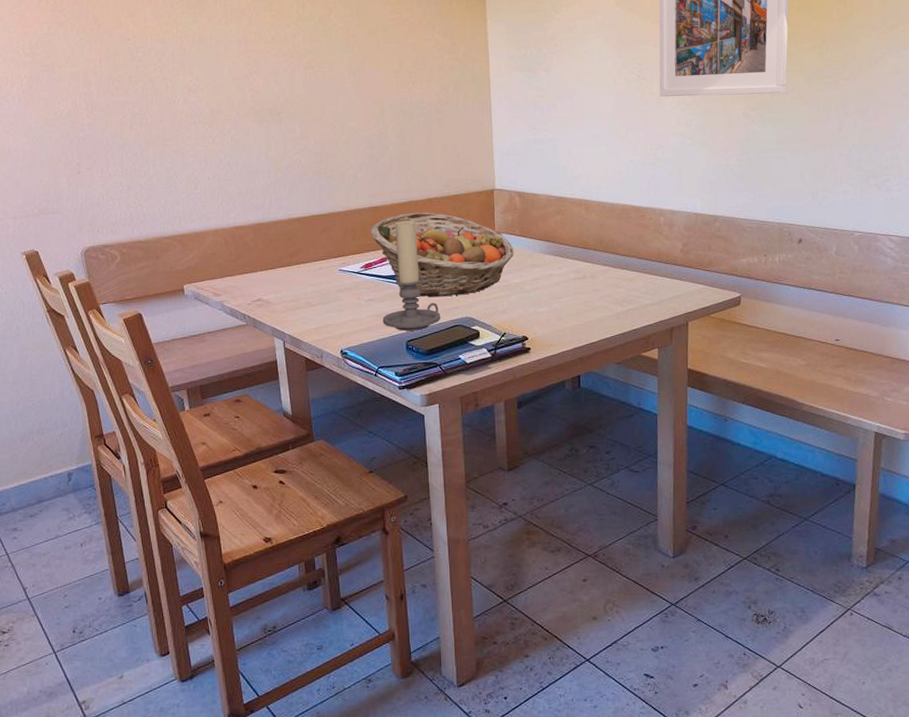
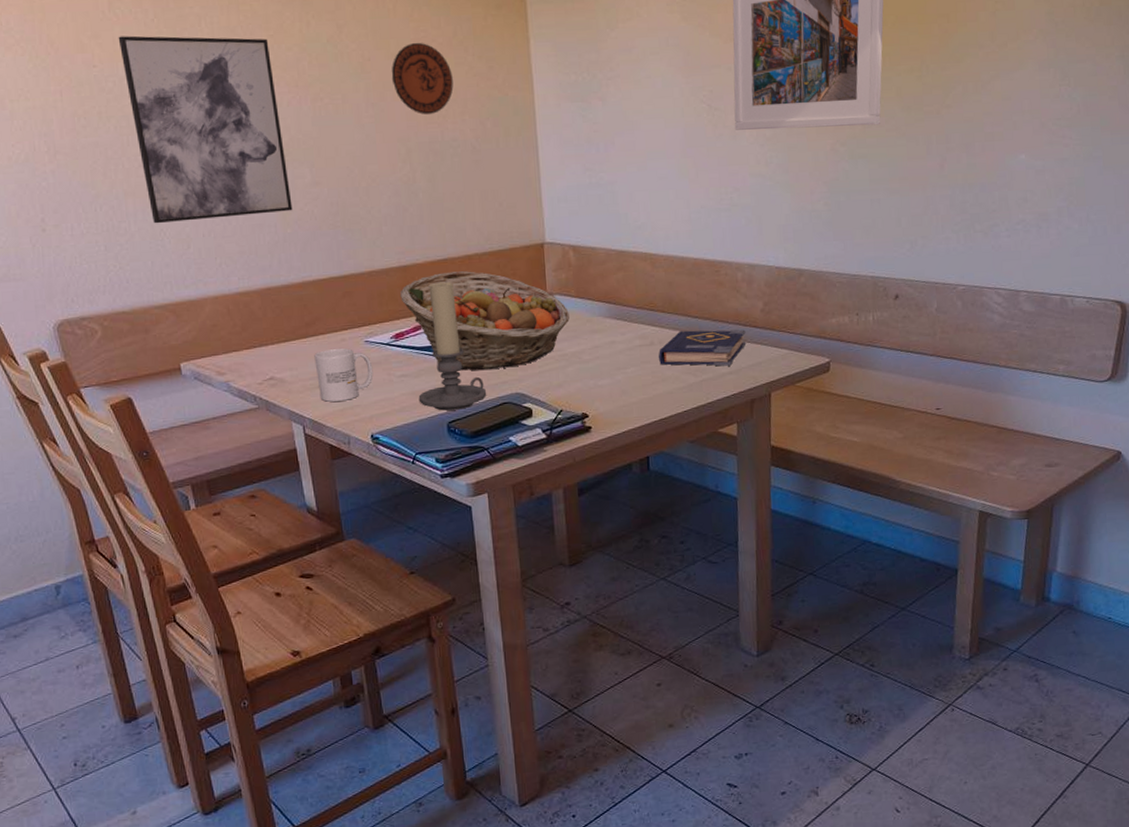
wall art: none [149,15,284,169] -> present [118,35,293,224]
mug: none [296,276,345,322] -> present [314,348,373,402]
decorative plate: none [370,21,422,82] -> present [391,42,454,115]
book: none [590,266,667,298] -> present [659,329,747,367]

